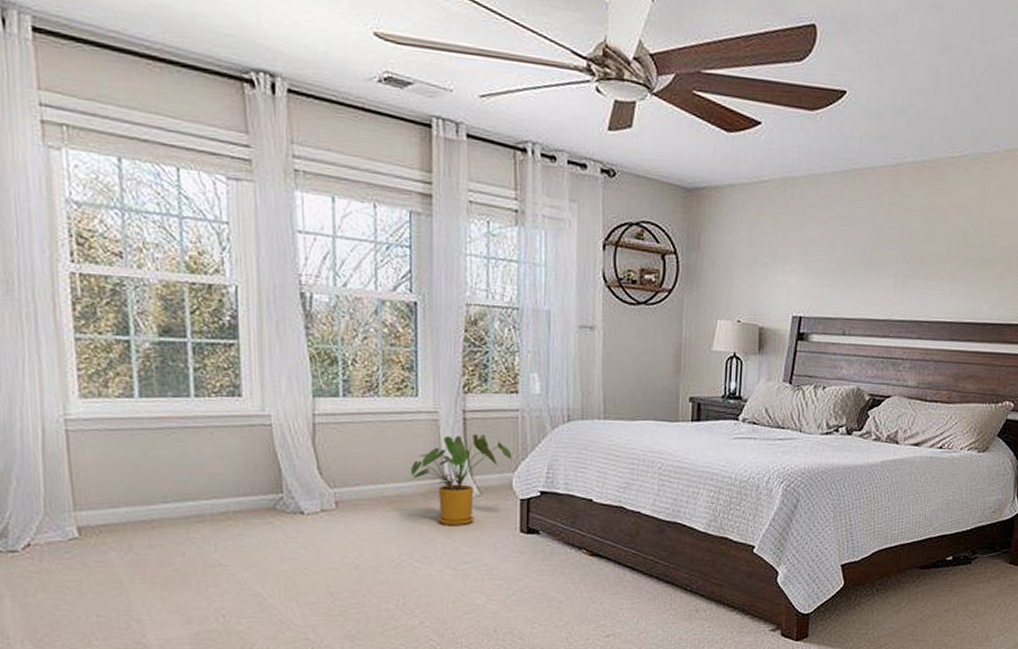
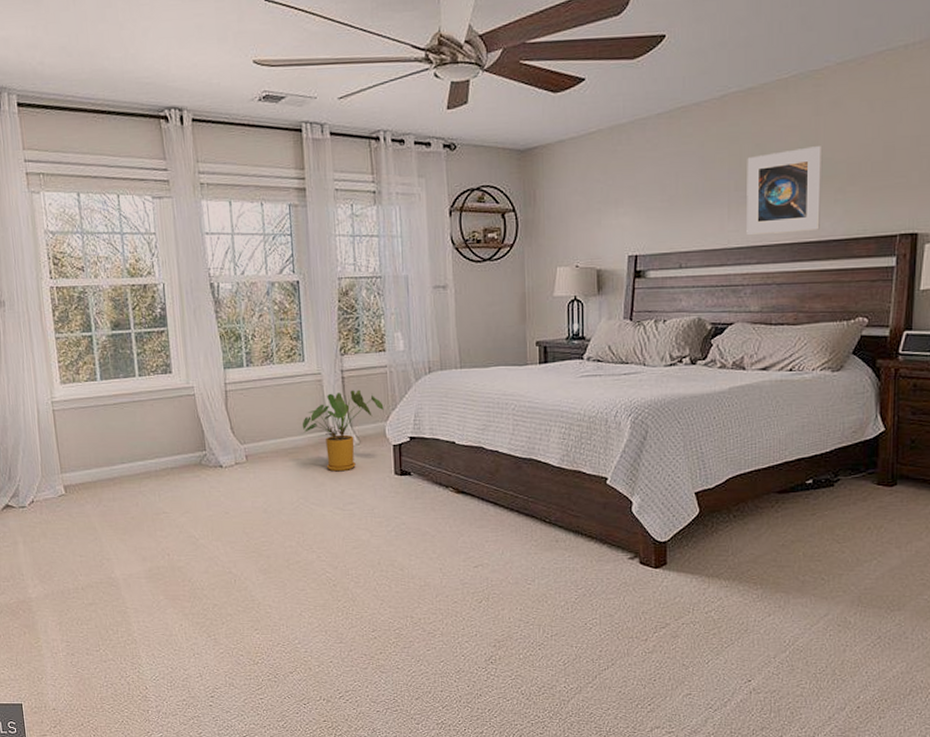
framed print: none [910,228,987,312] -> present [746,146,823,236]

